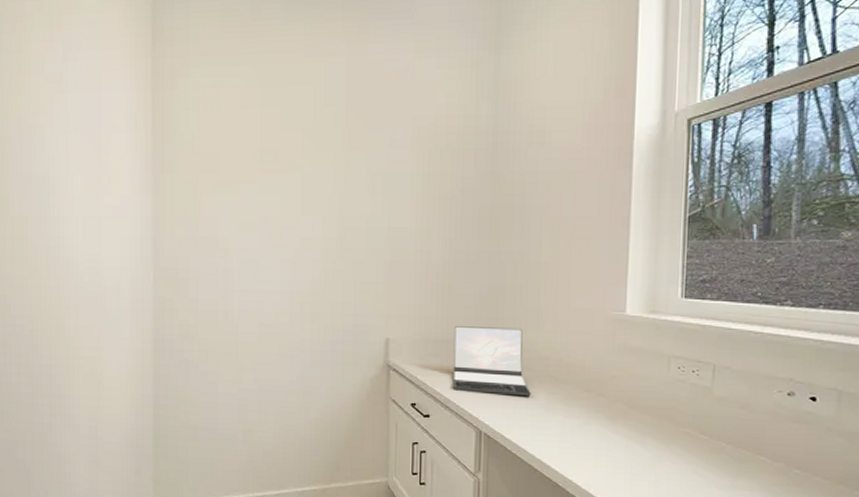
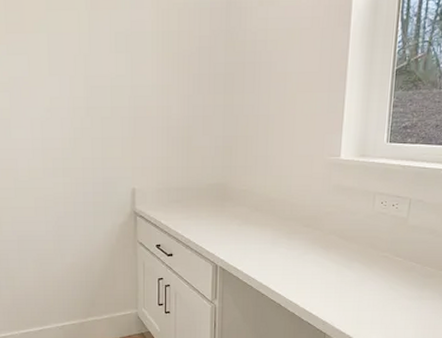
laptop: present [452,326,531,397] -> none [192,174,260,234]

